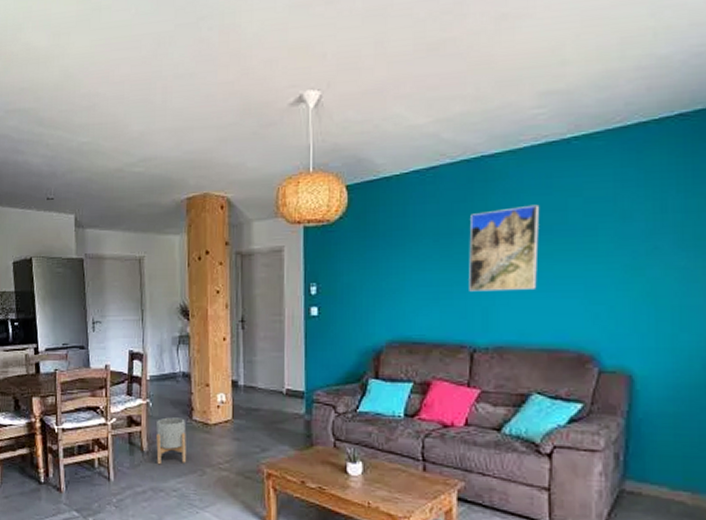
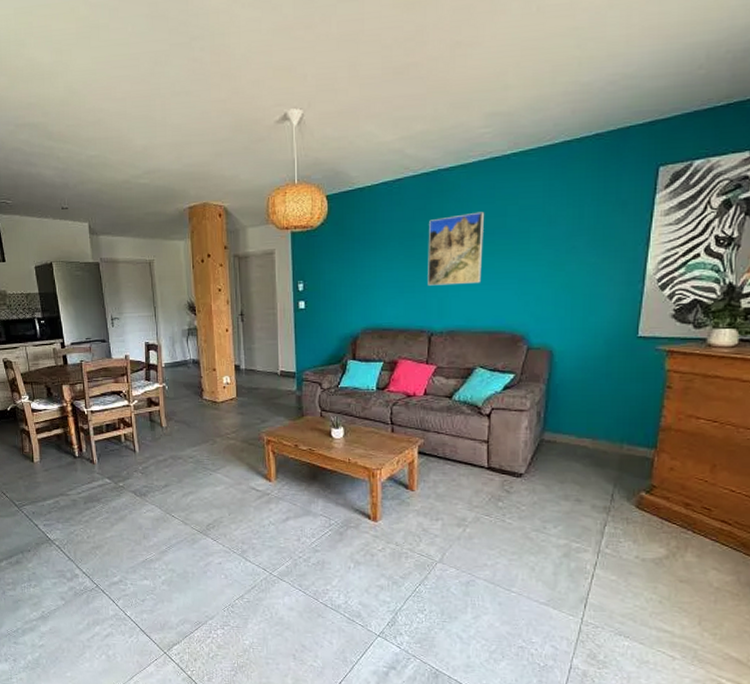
planter: present [156,417,186,465] -> none [173,398,199,437]

